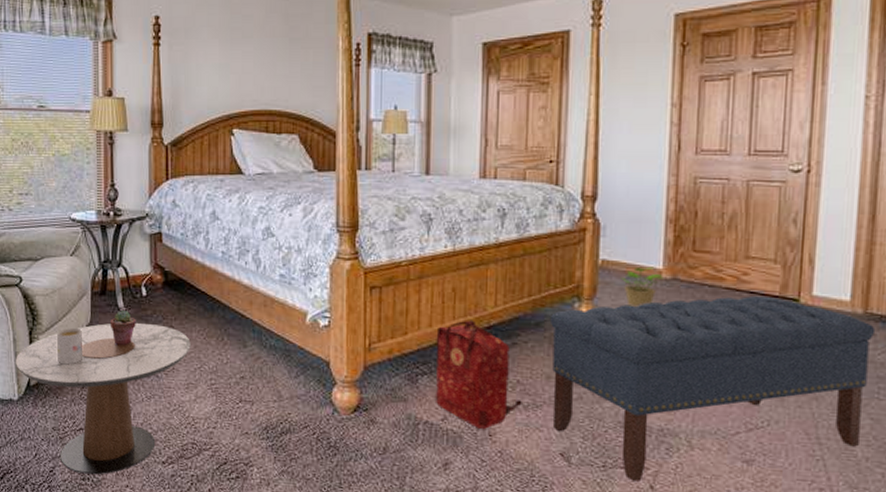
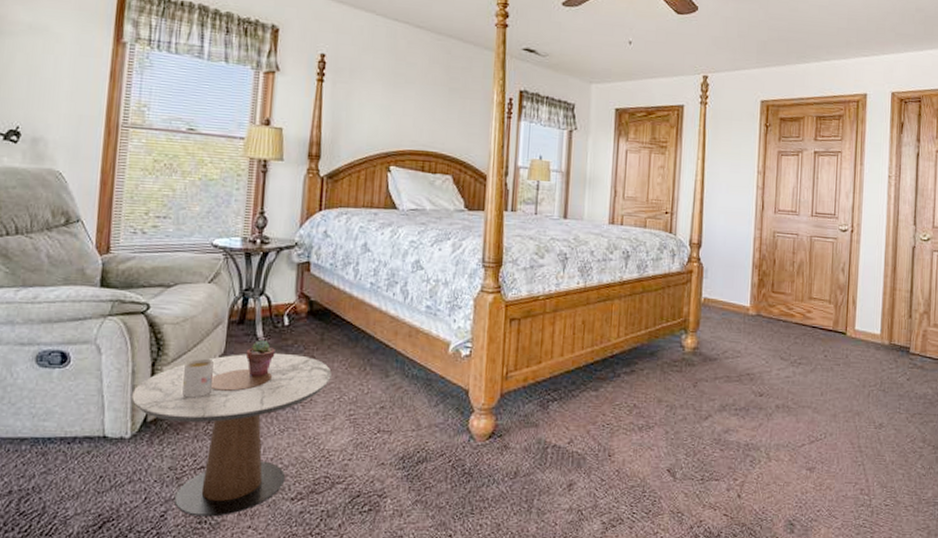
backpack: present [434,320,522,429] -> none [563,350,638,450]
bench: present [549,295,876,481] -> none [662,329,897,491]
potted plant: present [621,266,663,307] -> none [718,304,750,338]

